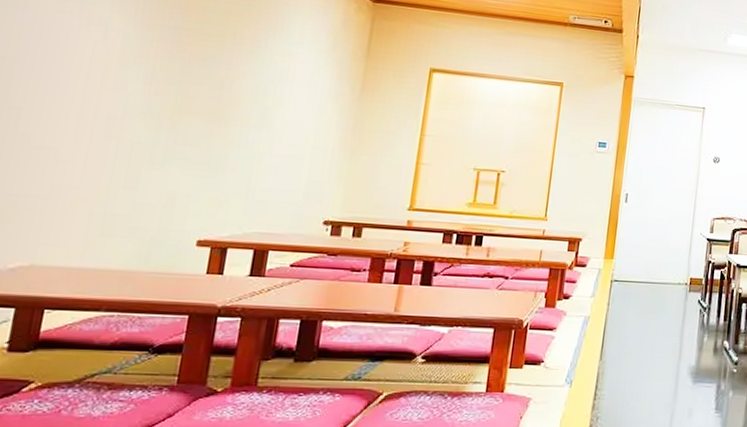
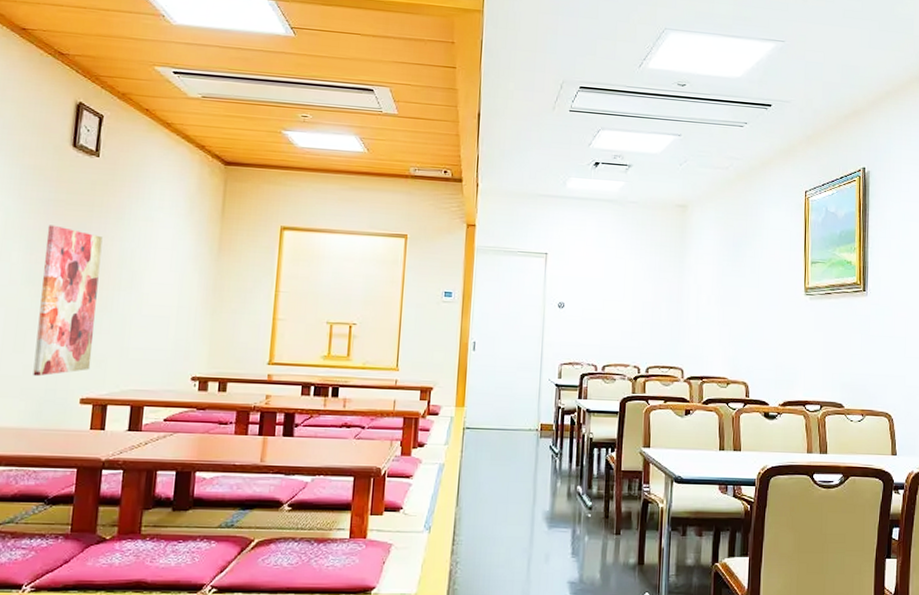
wall art: none [144,54,234,216] -> present [33,225,103,377]

